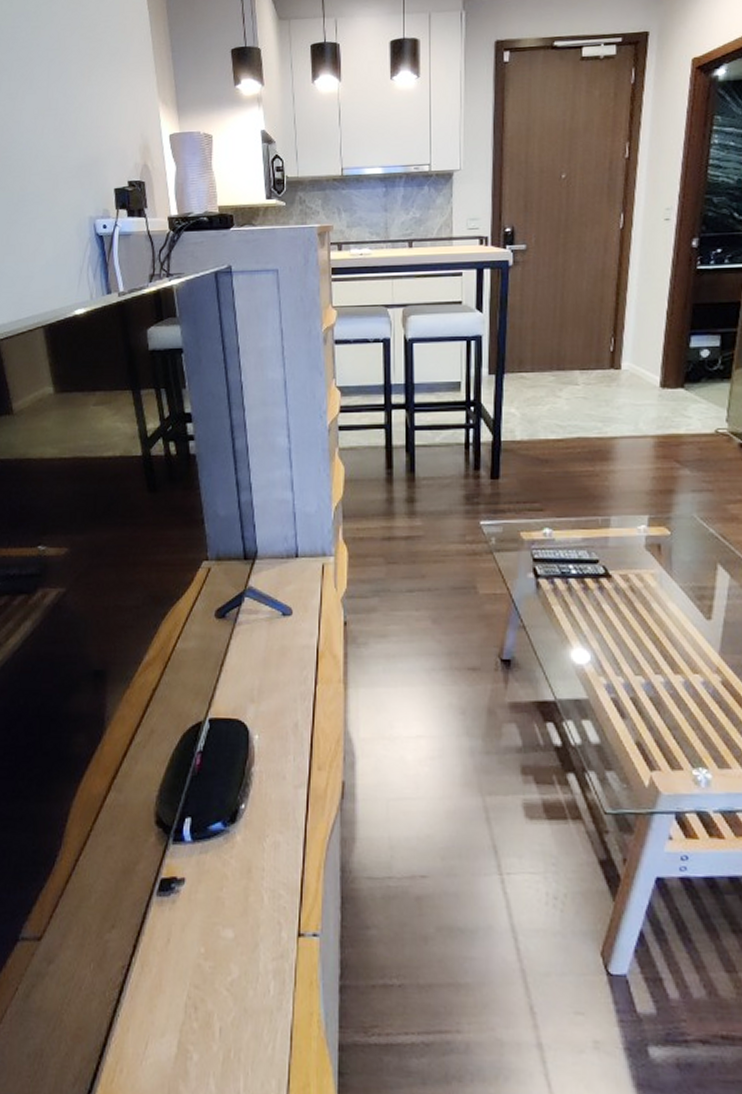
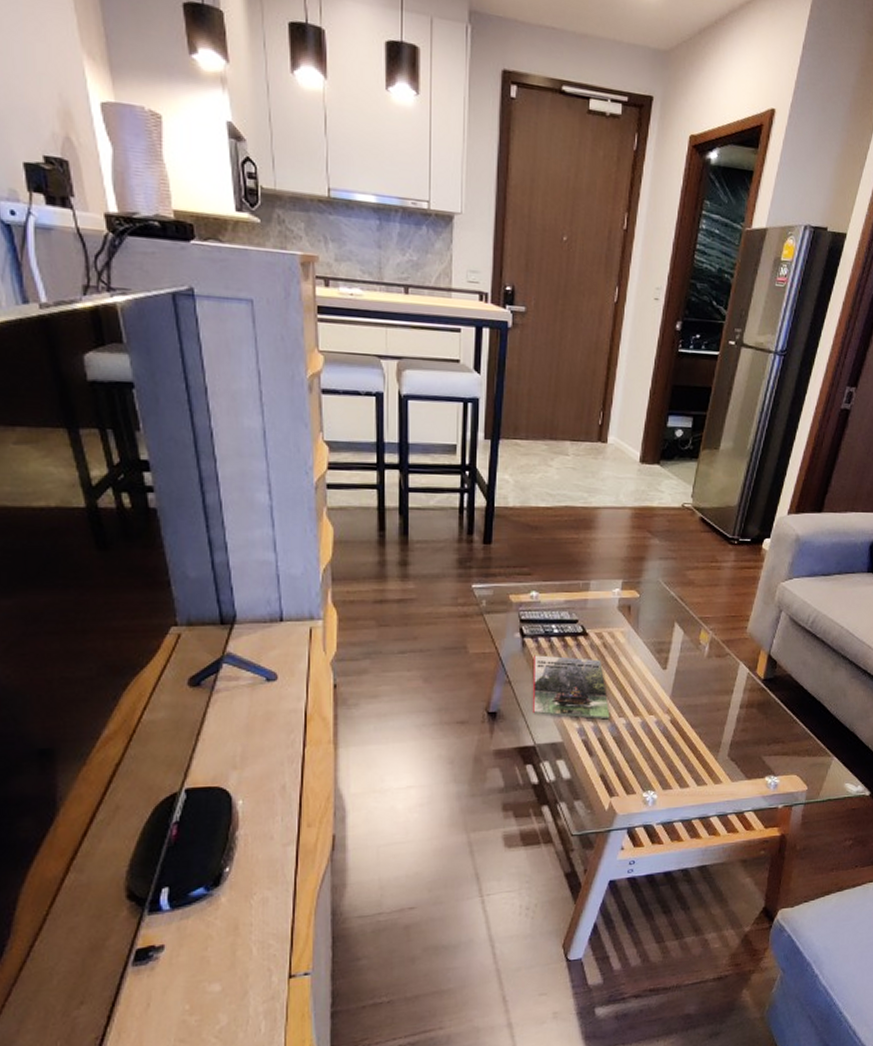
magazine: none [550,598,644,676] -> present [533,655,610,720]

